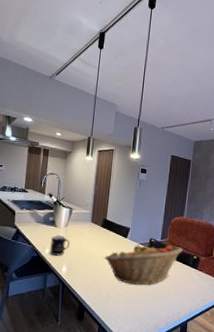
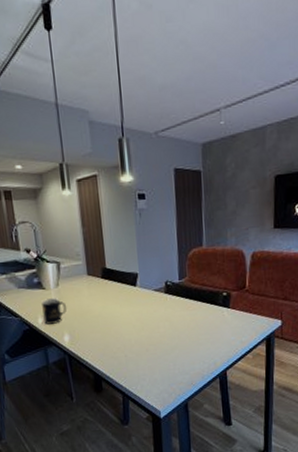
fruit basket: present [104,244,183,285] -> none [112,285,208,341]

